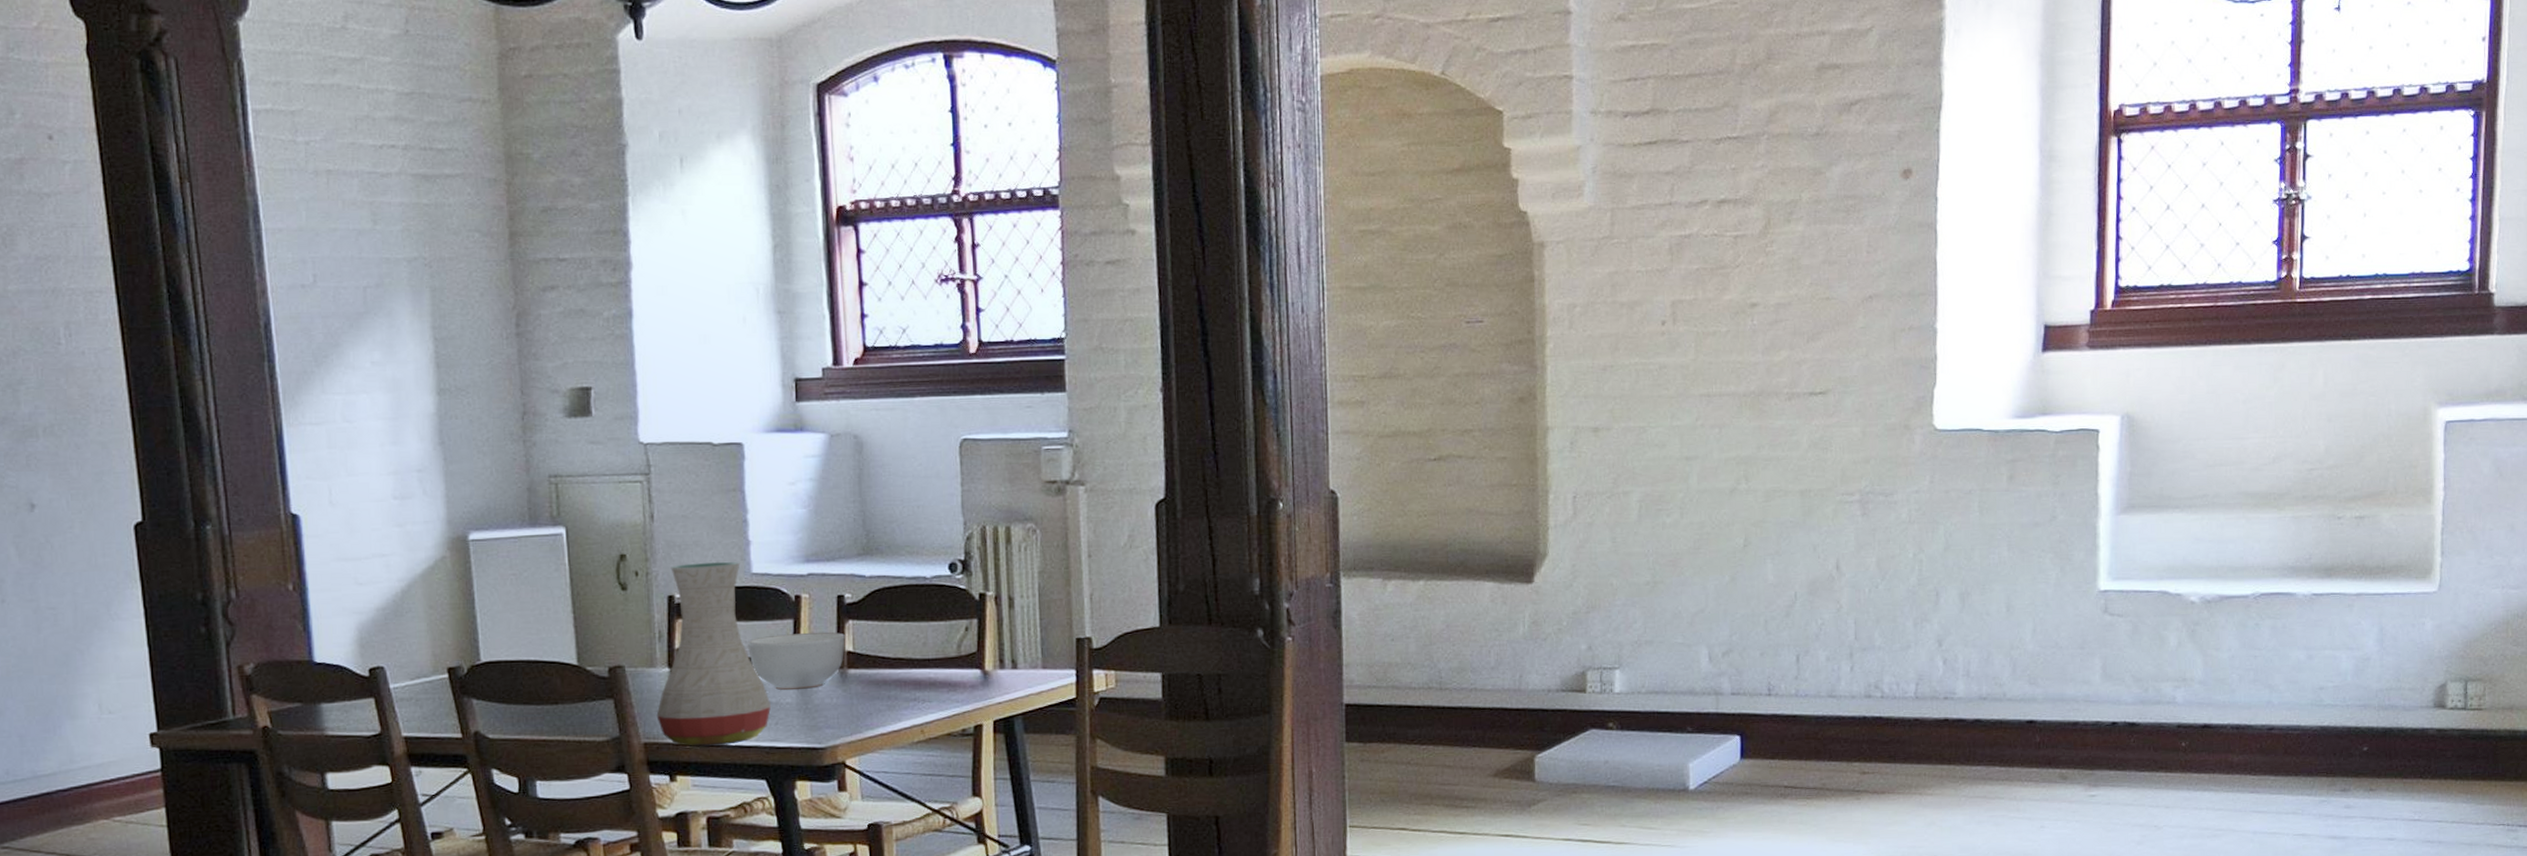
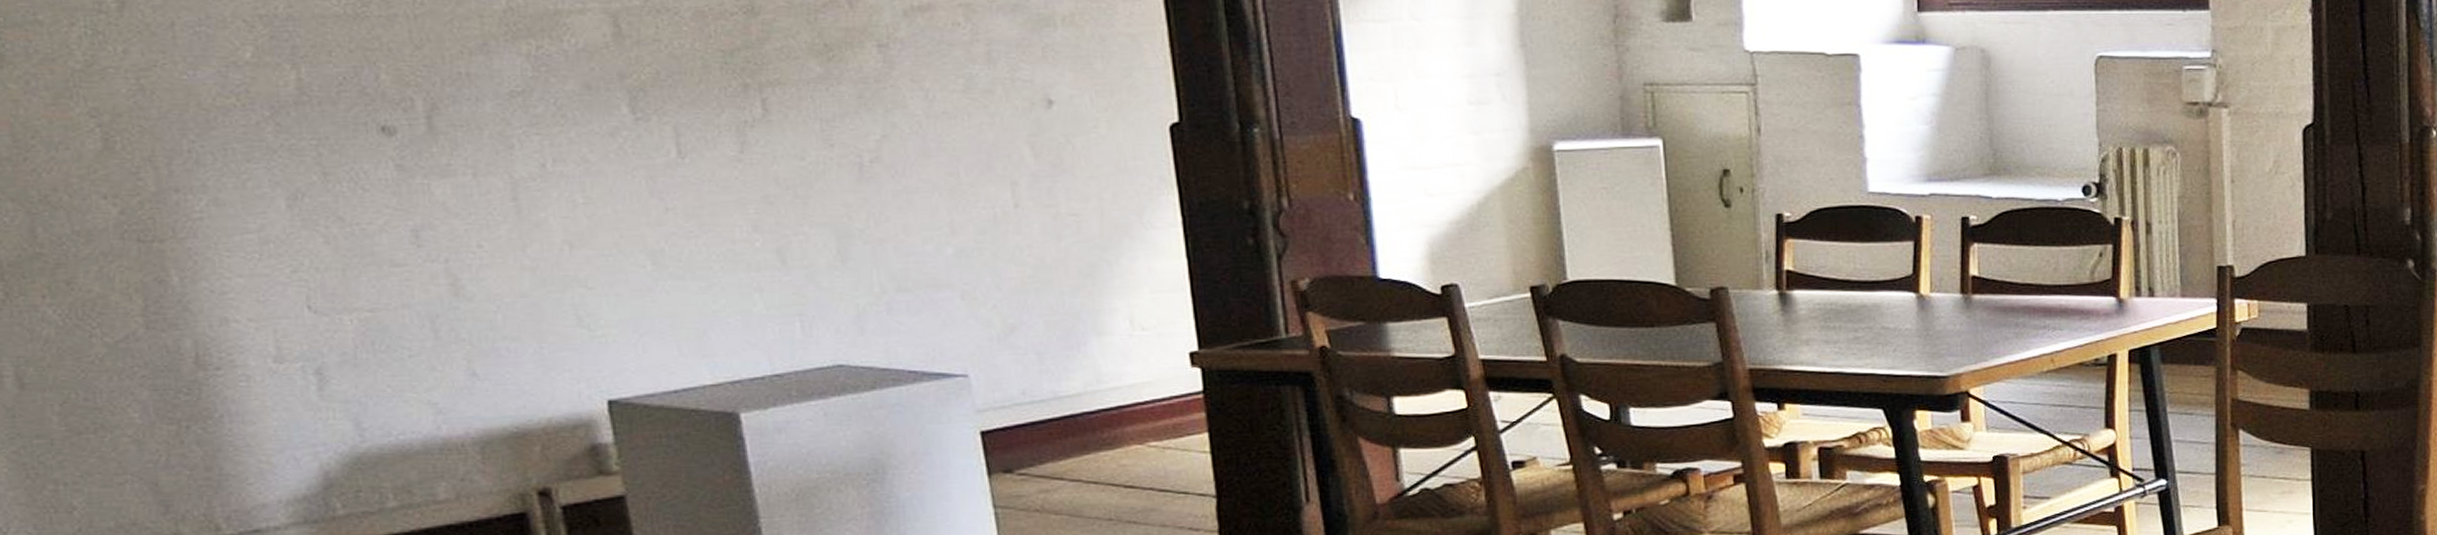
vase: present [656,561,771,747] -> none [1763,179,1888,374]
bowl: present [747,632,845,690] -> none [1863,255,1970,315]

